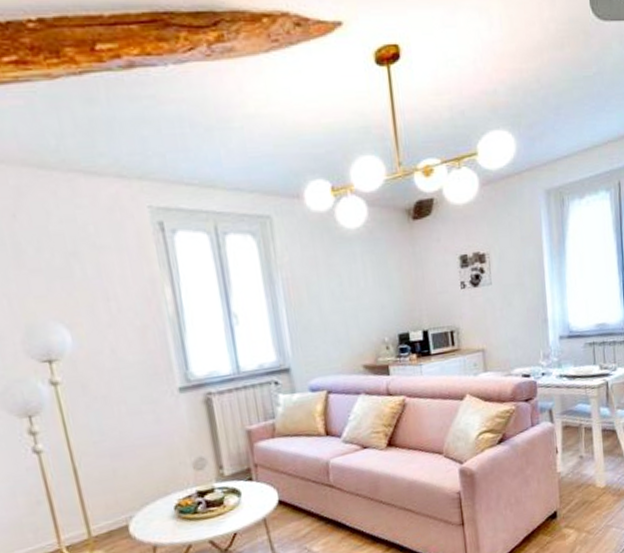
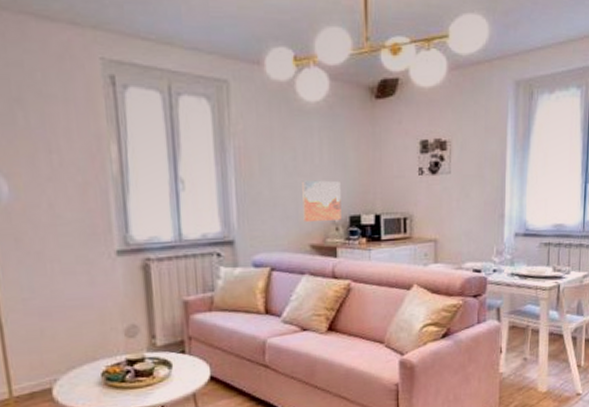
wall art: none [350,302,391,345] -> present [302,180,342,223]

